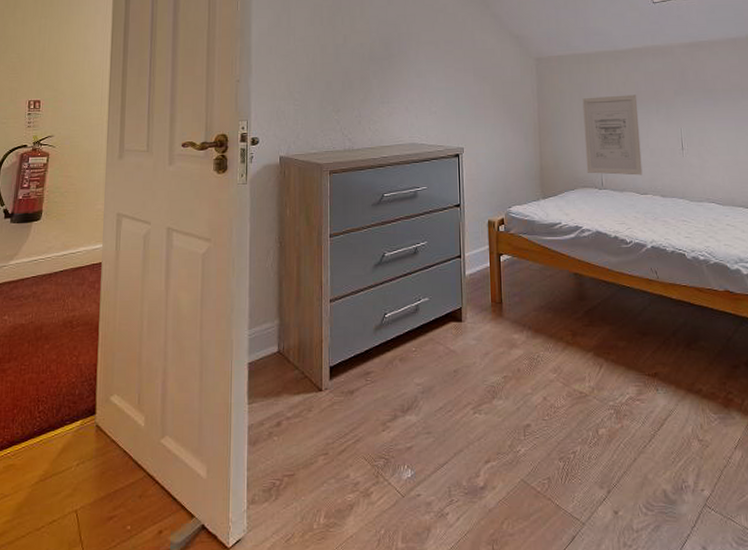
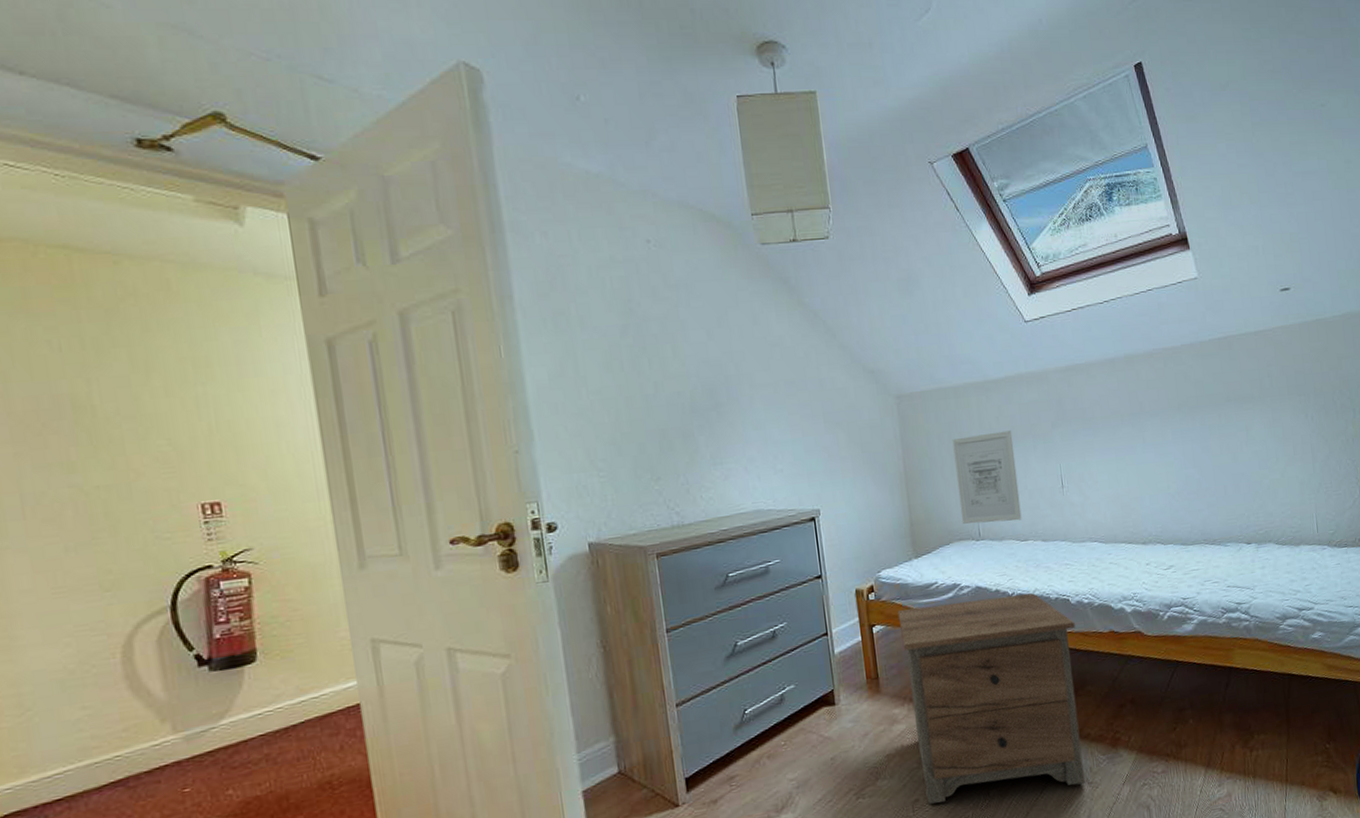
nightstand: none [523,243,695,440] -> present [897,593,1085,804]

